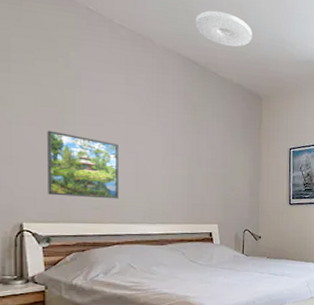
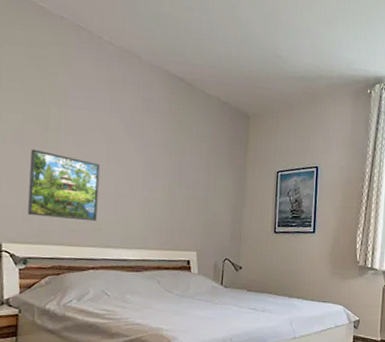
ceiling light: present [196,10,252,47] -> none [184,25,243,63]

